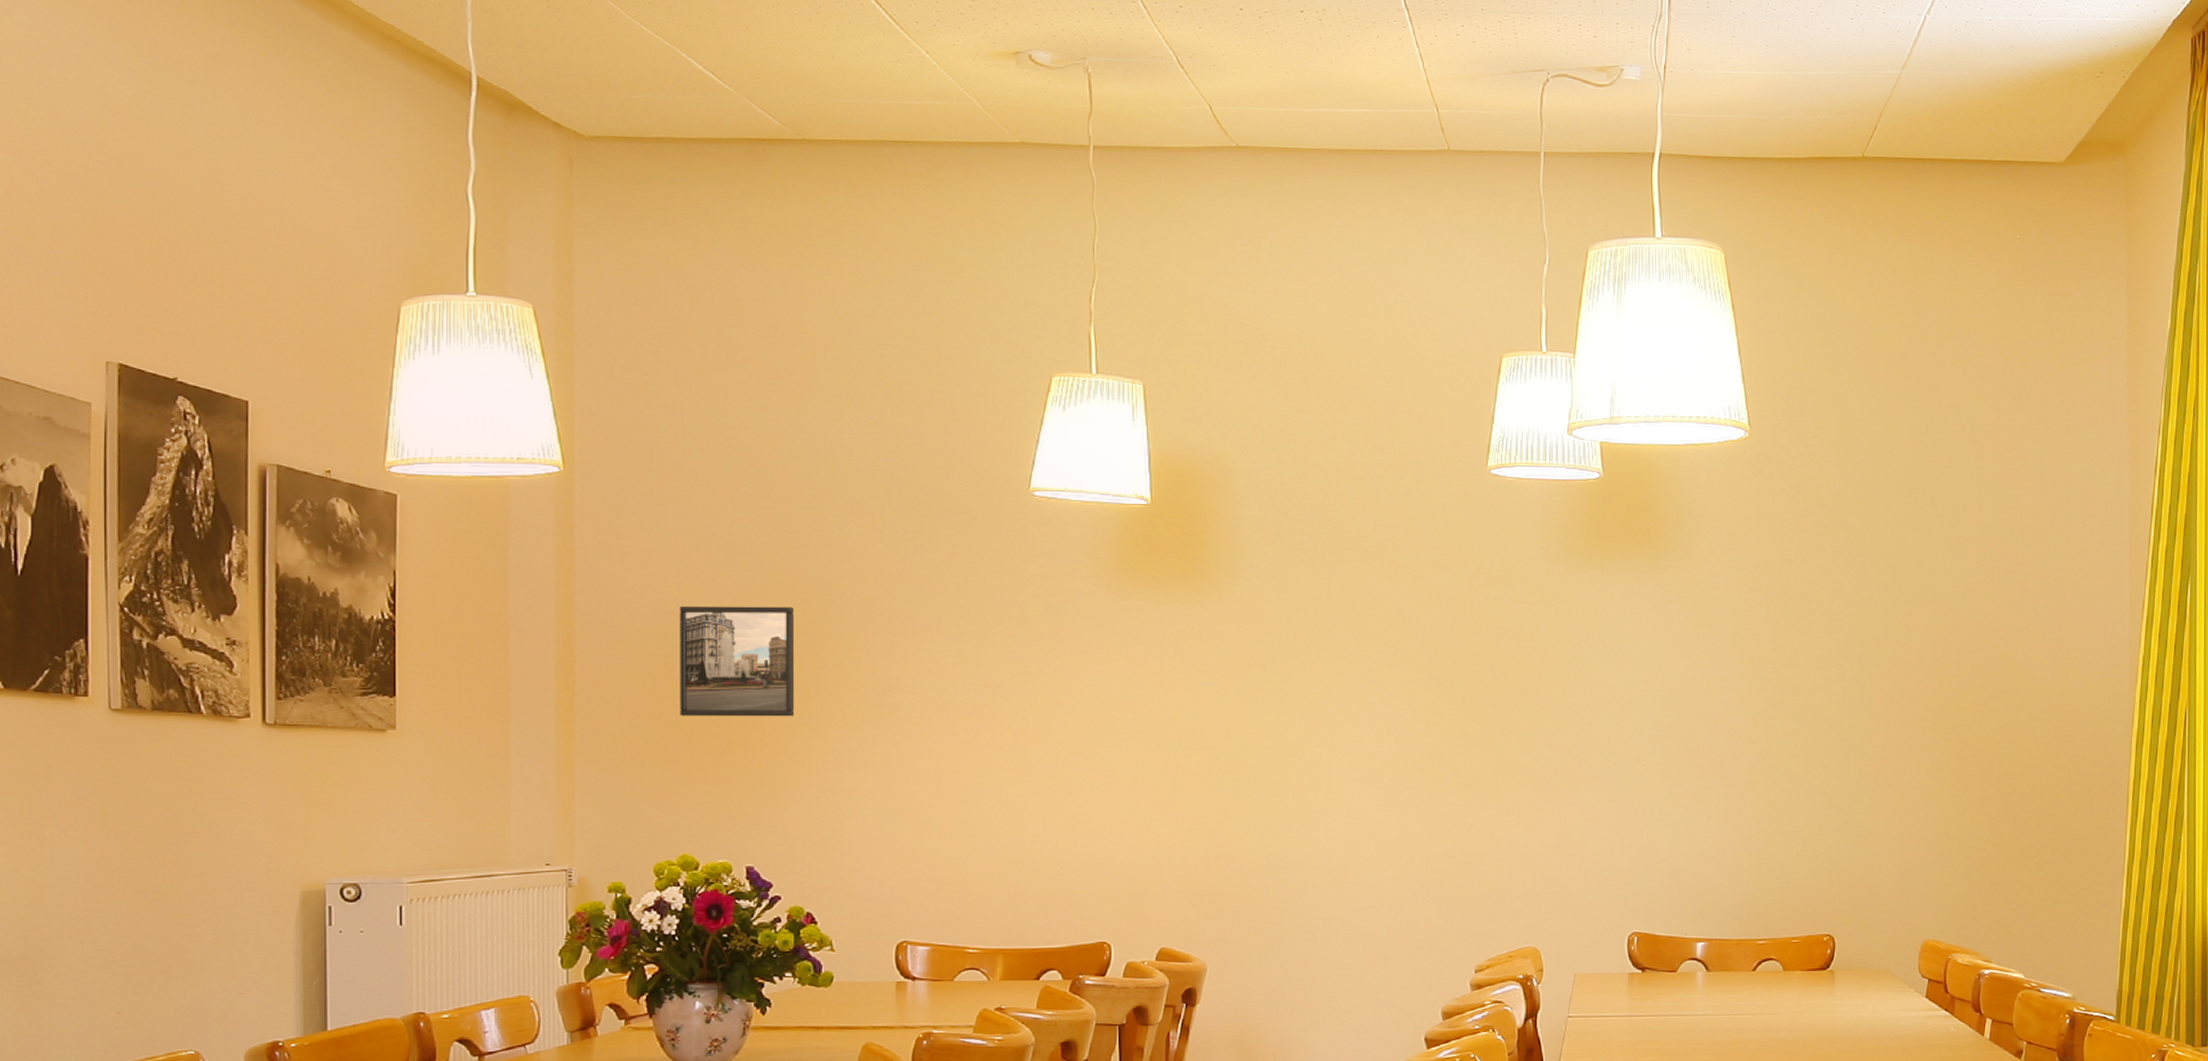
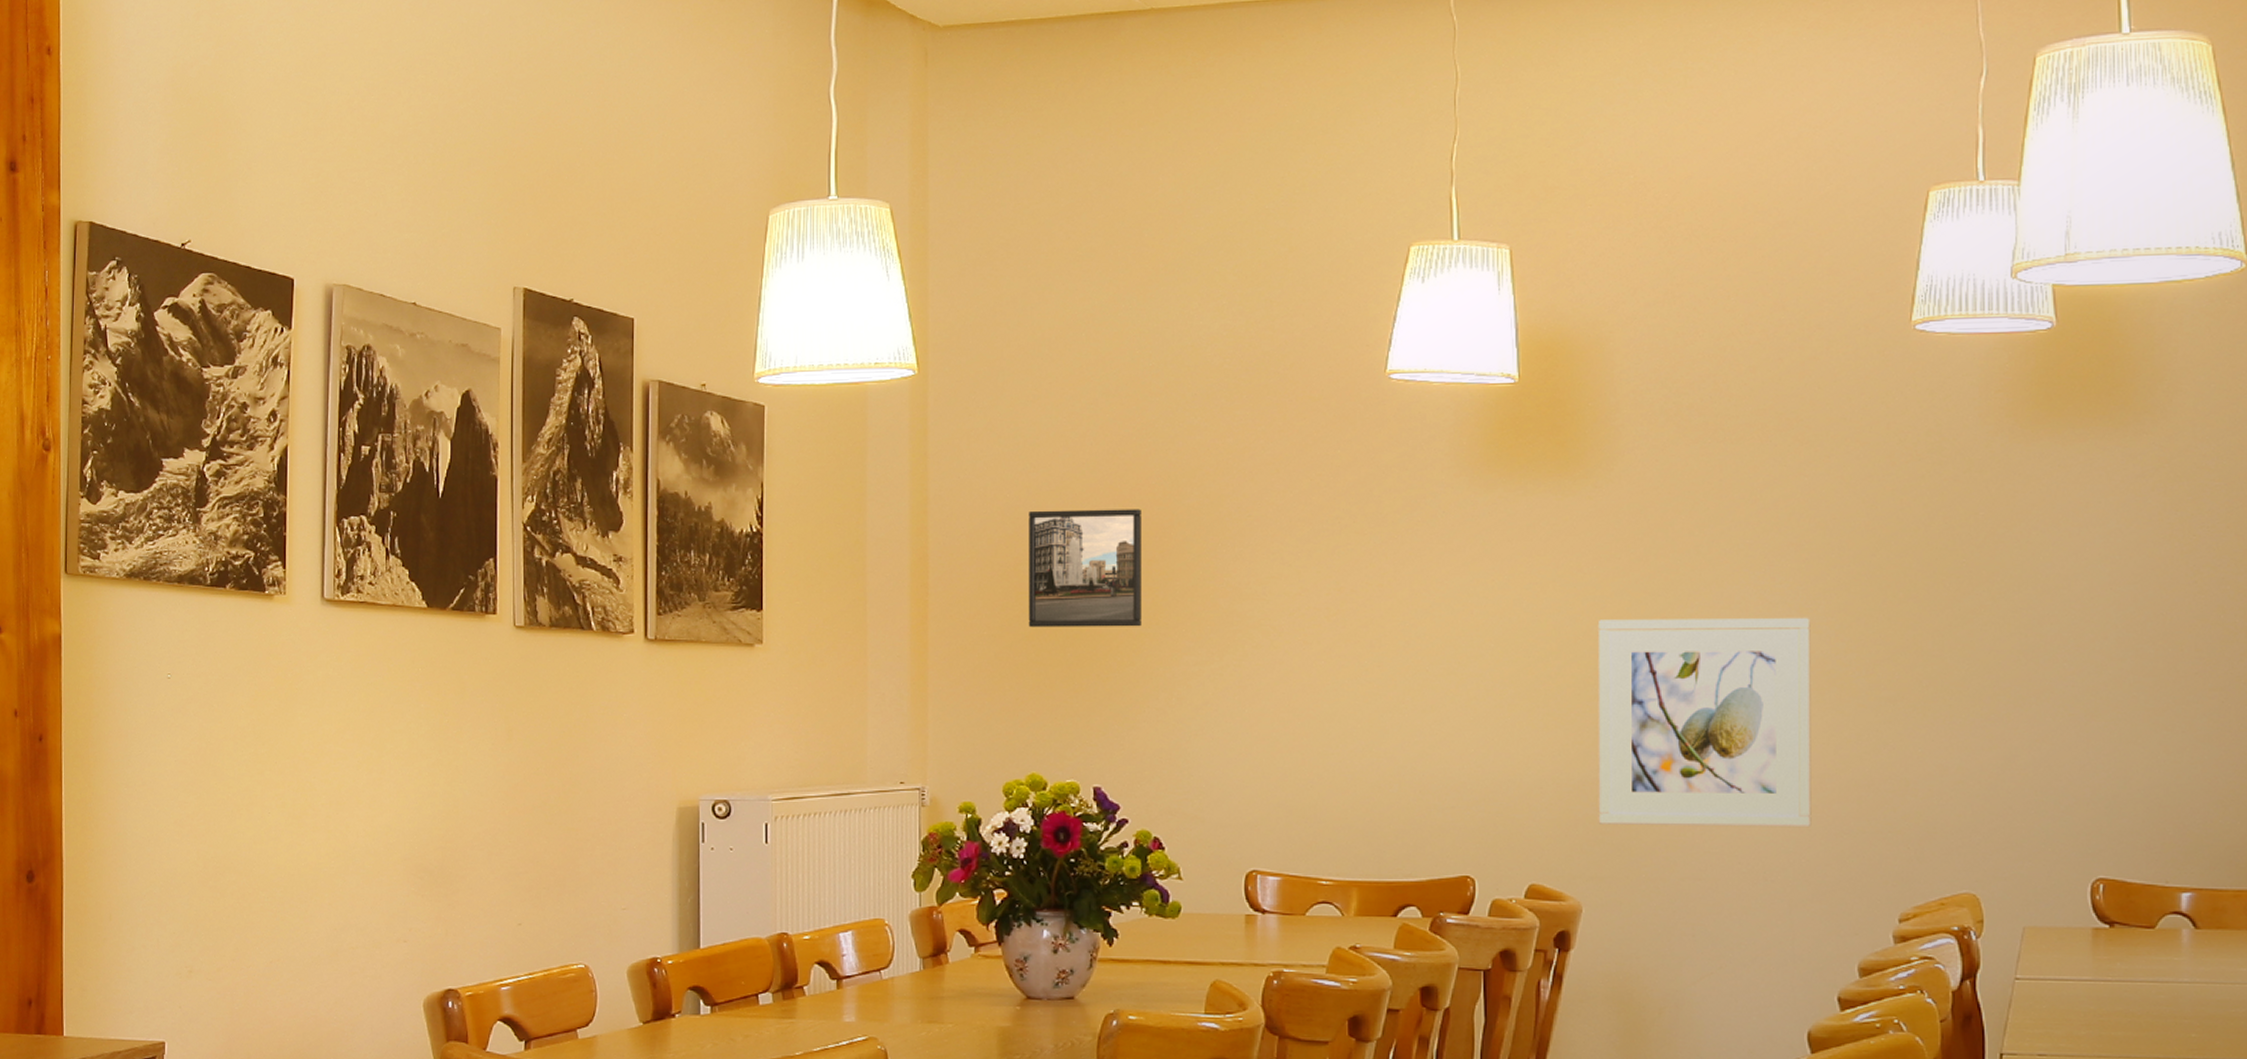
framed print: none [1221,715,1404,895] -> present [1597,618,1812,828]

